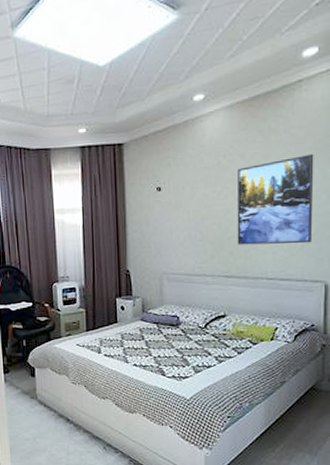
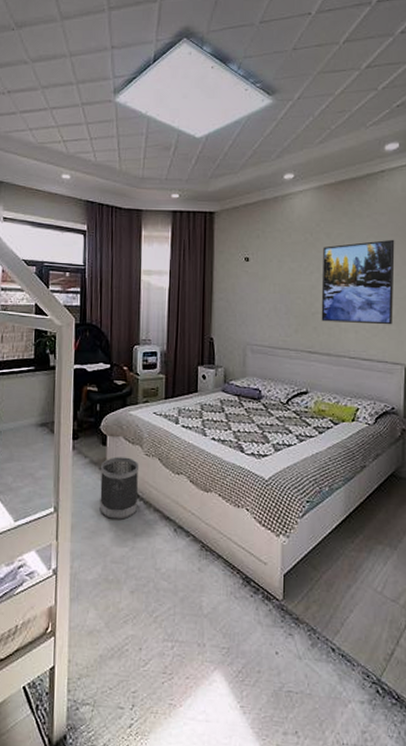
wastebasket: none [31,386,69,441] -> present [99,456,139,520]

